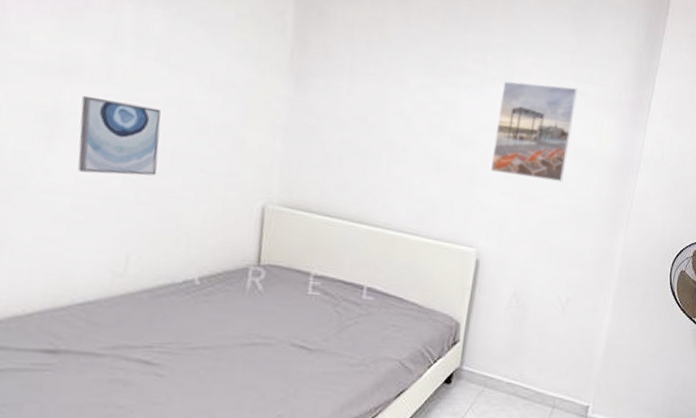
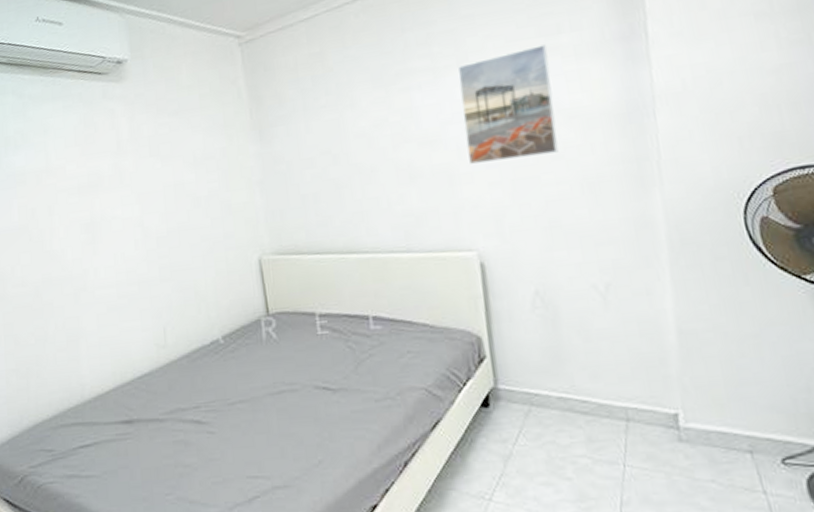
wall art: present [78,95,161,176] -> none [107,196,171,265]

